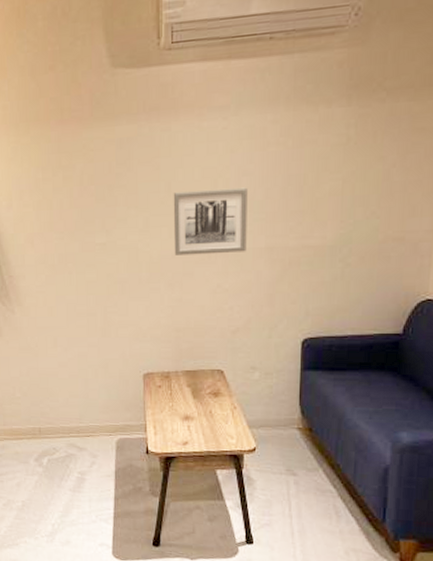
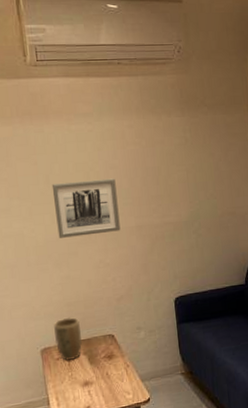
plant pot: none [158,343,187,391] -> present [54,317,82,361]

